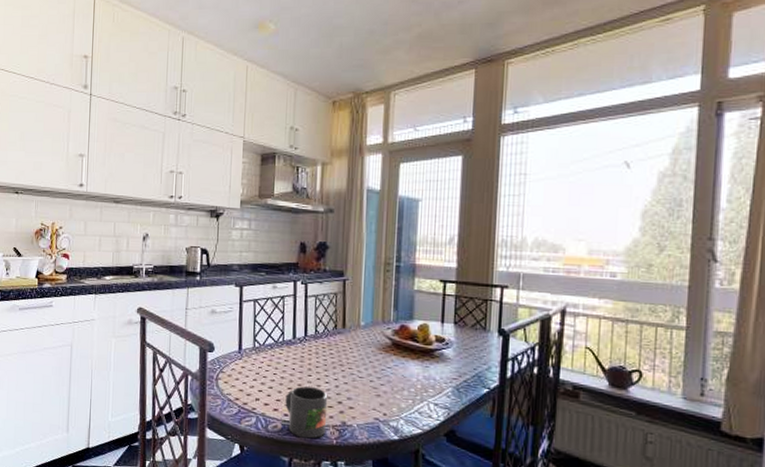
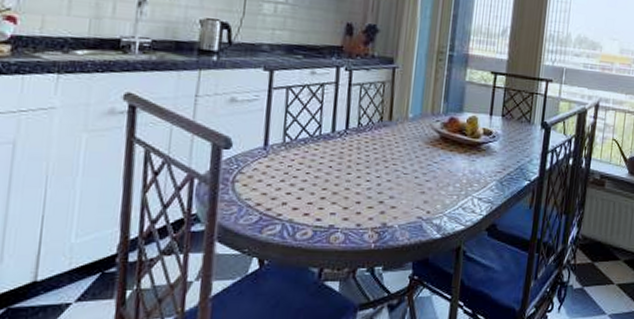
mug: present [285,386,328,439] -> none [318,186,369,244]

